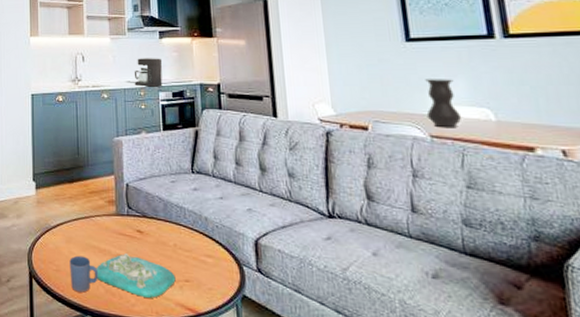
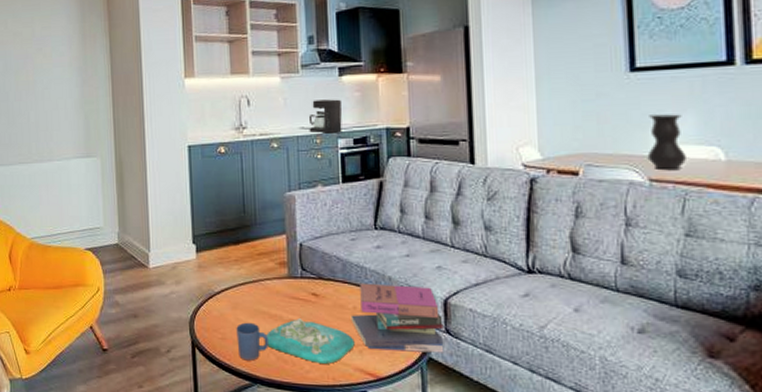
books: none [172,222,257,292] -> present [350,282,444,353]

